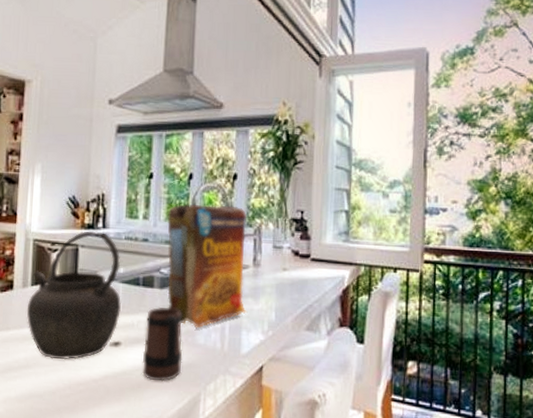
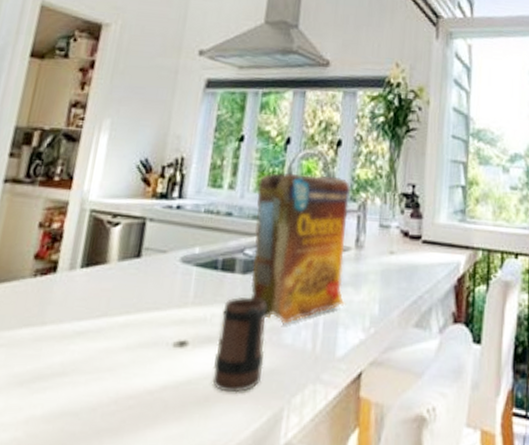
kettle: present [26,231,121,360] -> none [69,201,197,365]

